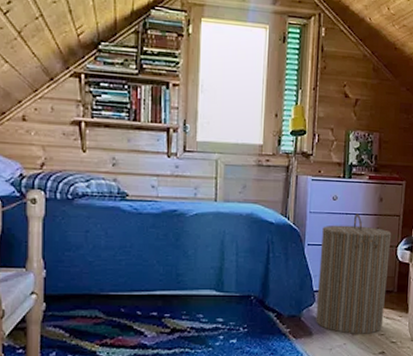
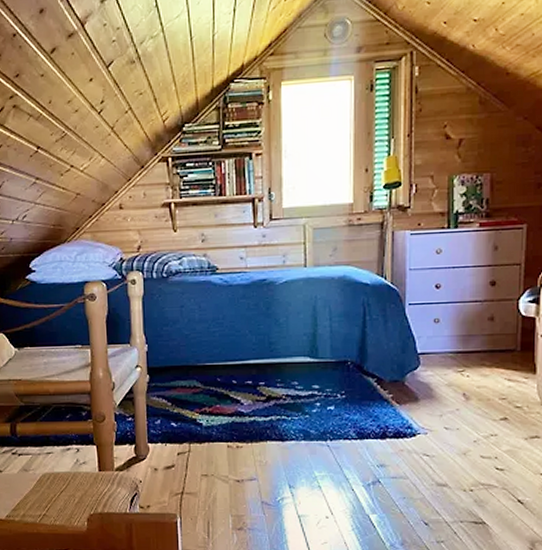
laundry hamper: present [316,213,392,334] -> none [422,266,511,399]

